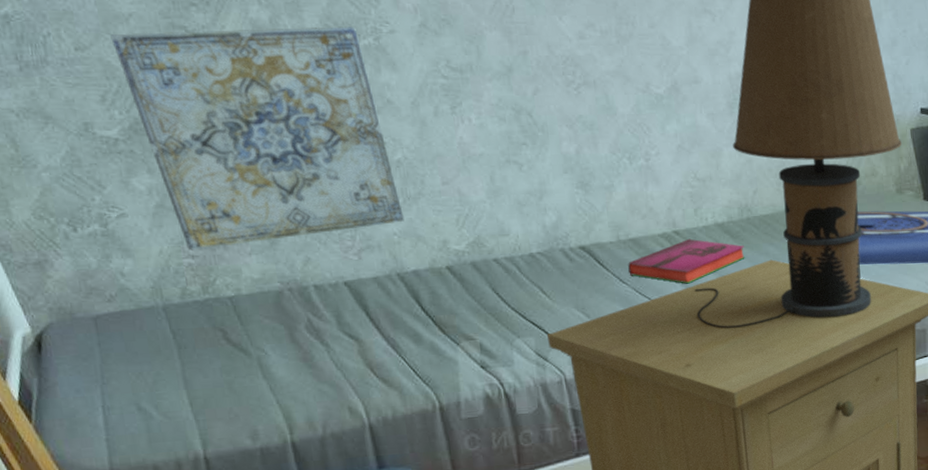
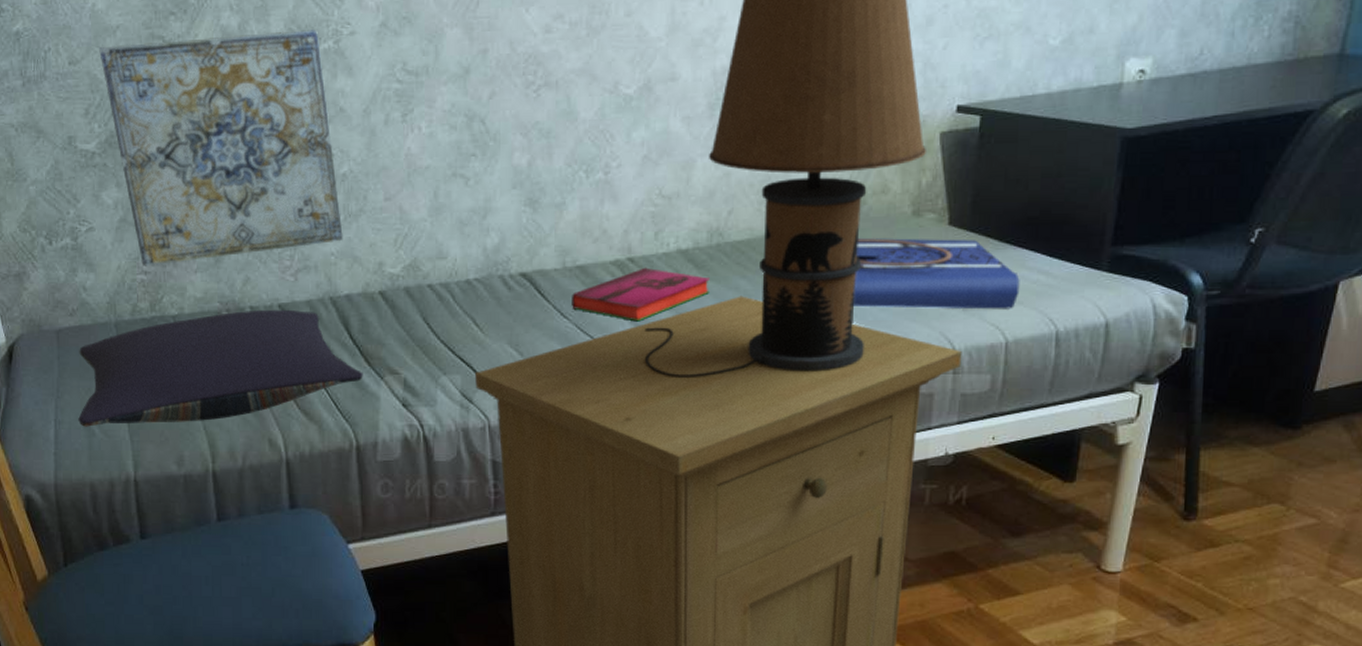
pillow: none [123,286,439,411] -> present [78,309,363,427]

